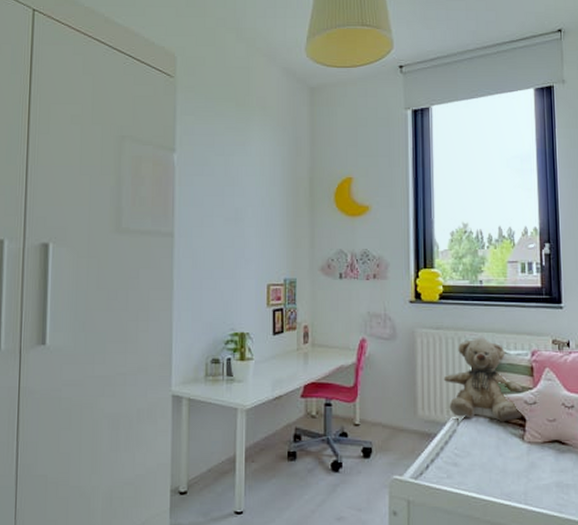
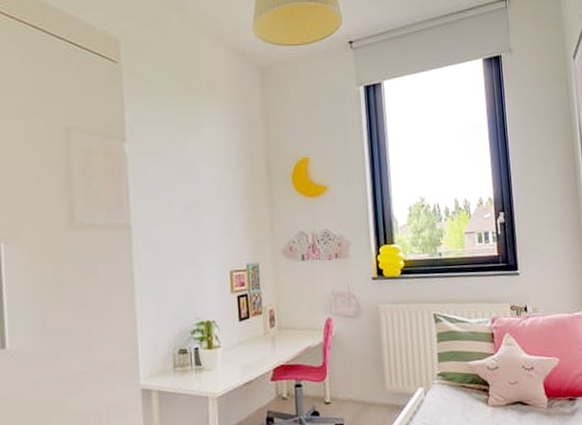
teddy bear: present [443,337,524,422] -> none [409,308,487,389]

